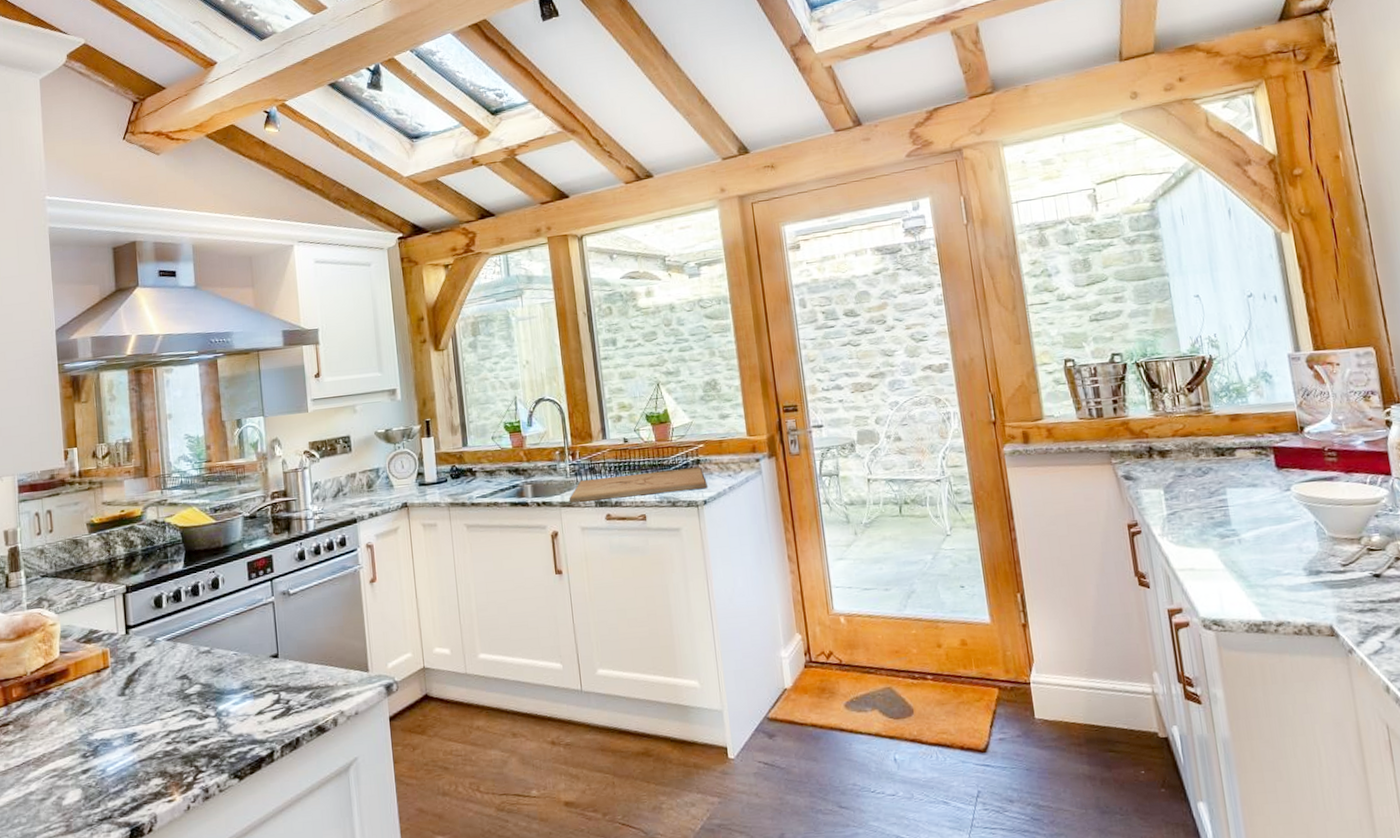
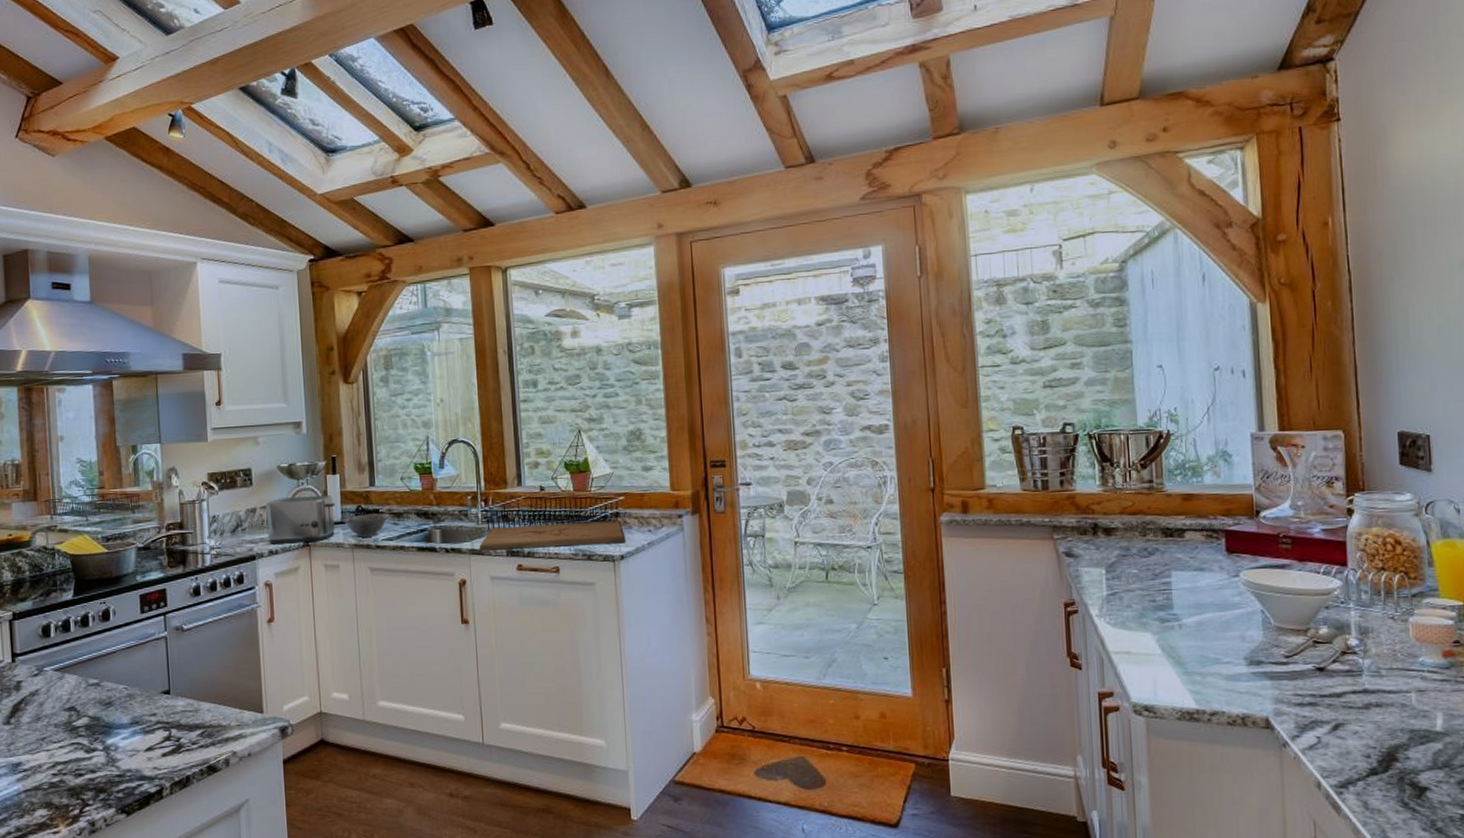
toaster: none [364,456,432,507] -> present [265,494,336,545]
decorative bowl: none [437,472,483,496] -> present [342,513,390,538]

